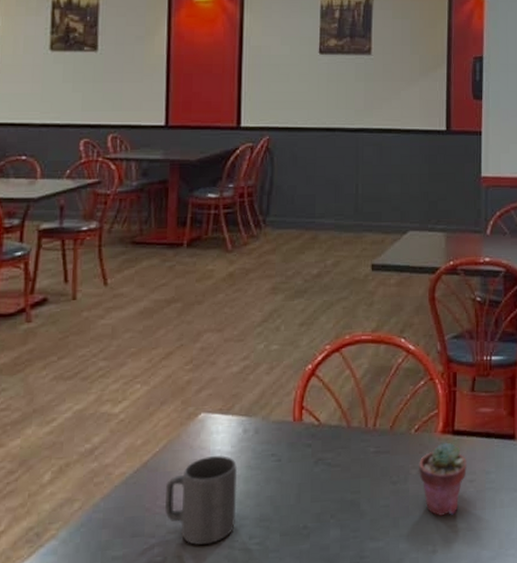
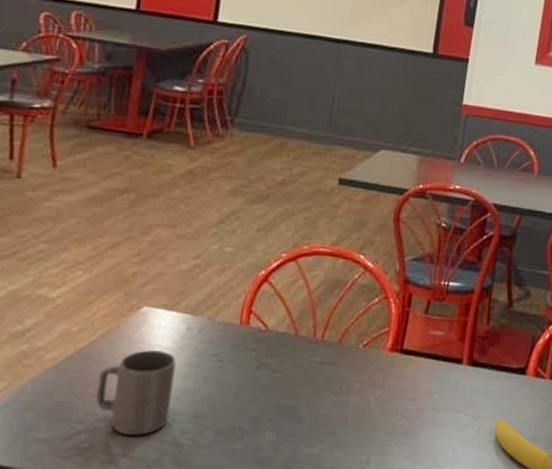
potted succulent: present [418,442,467,516] -> none [361,359,412,430]

